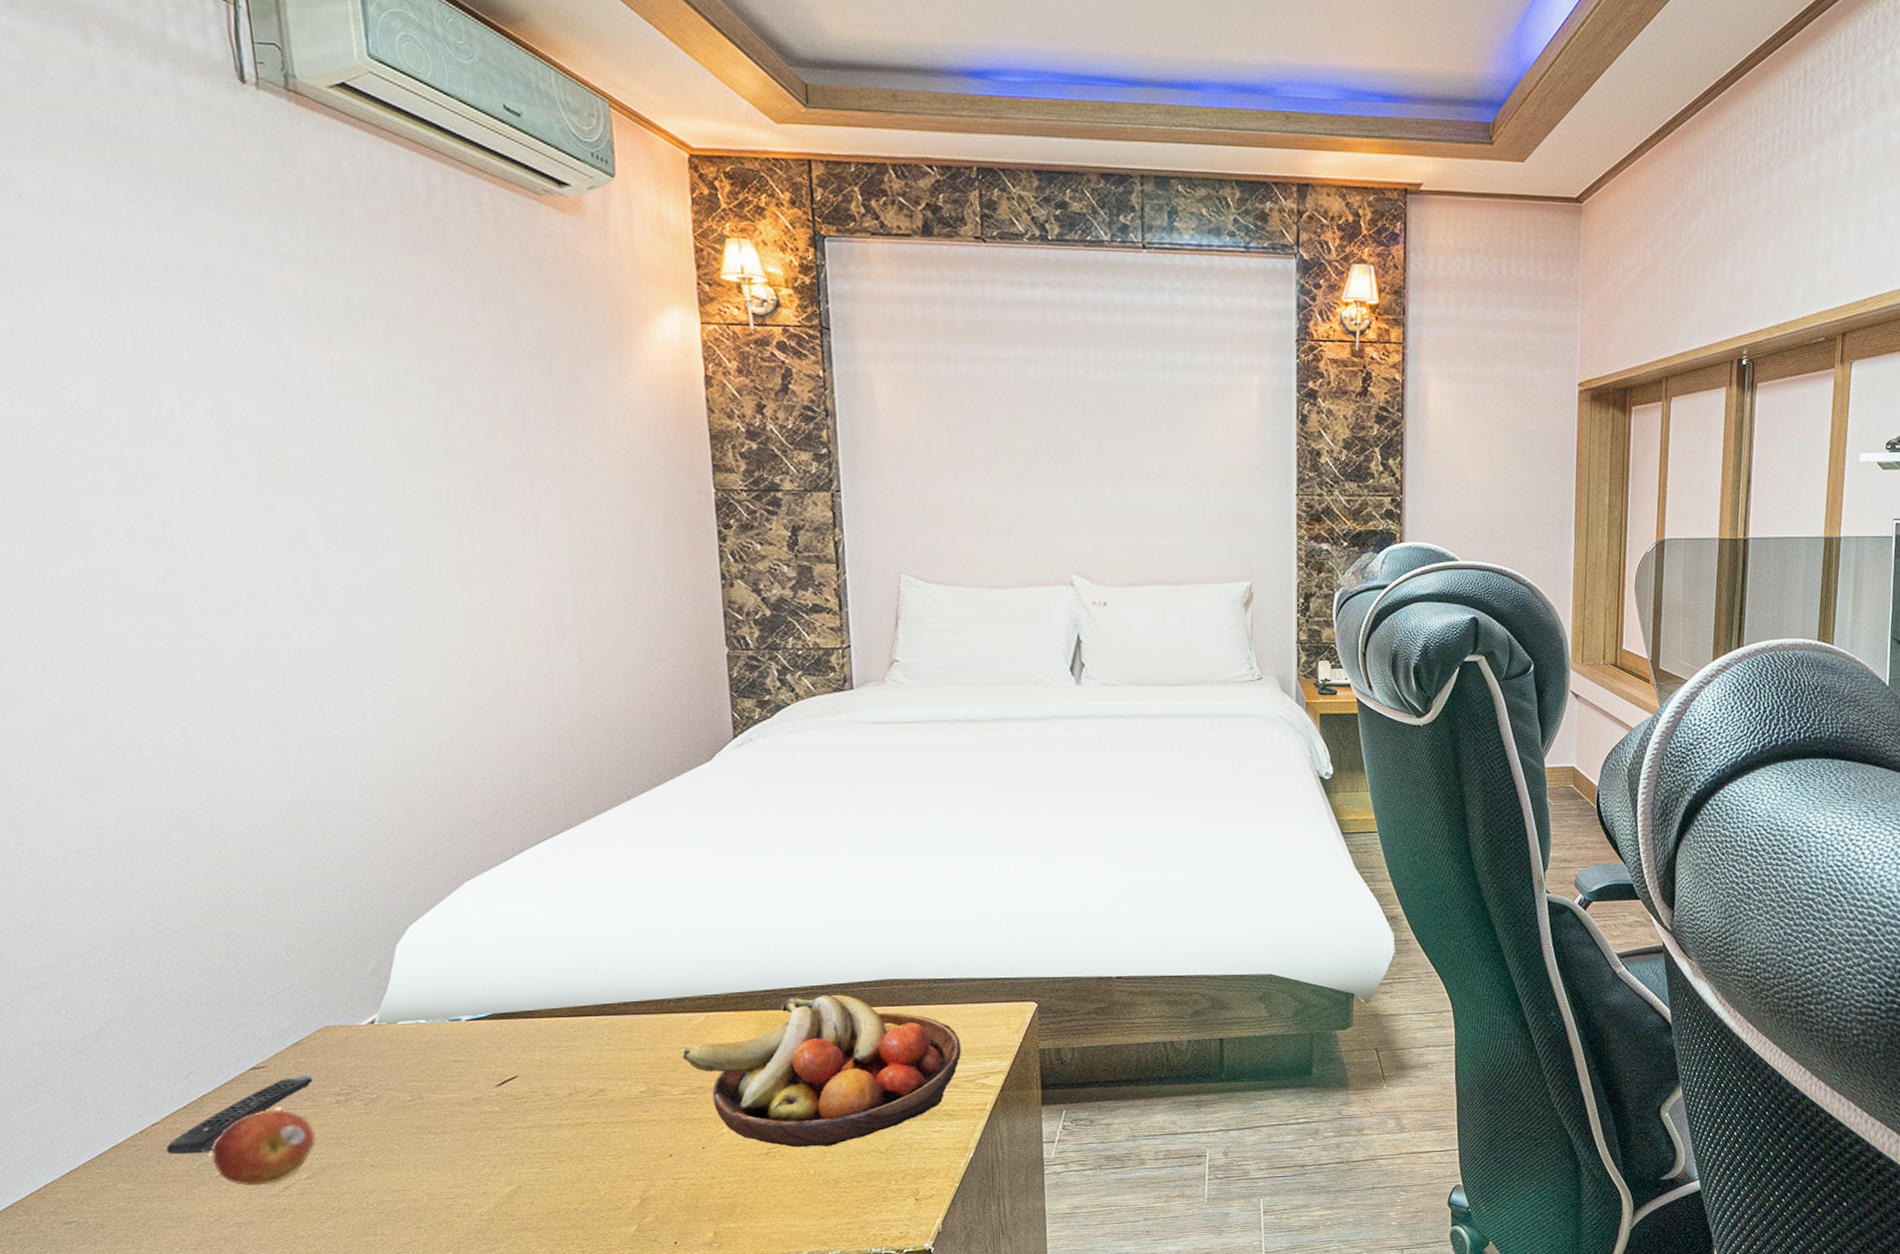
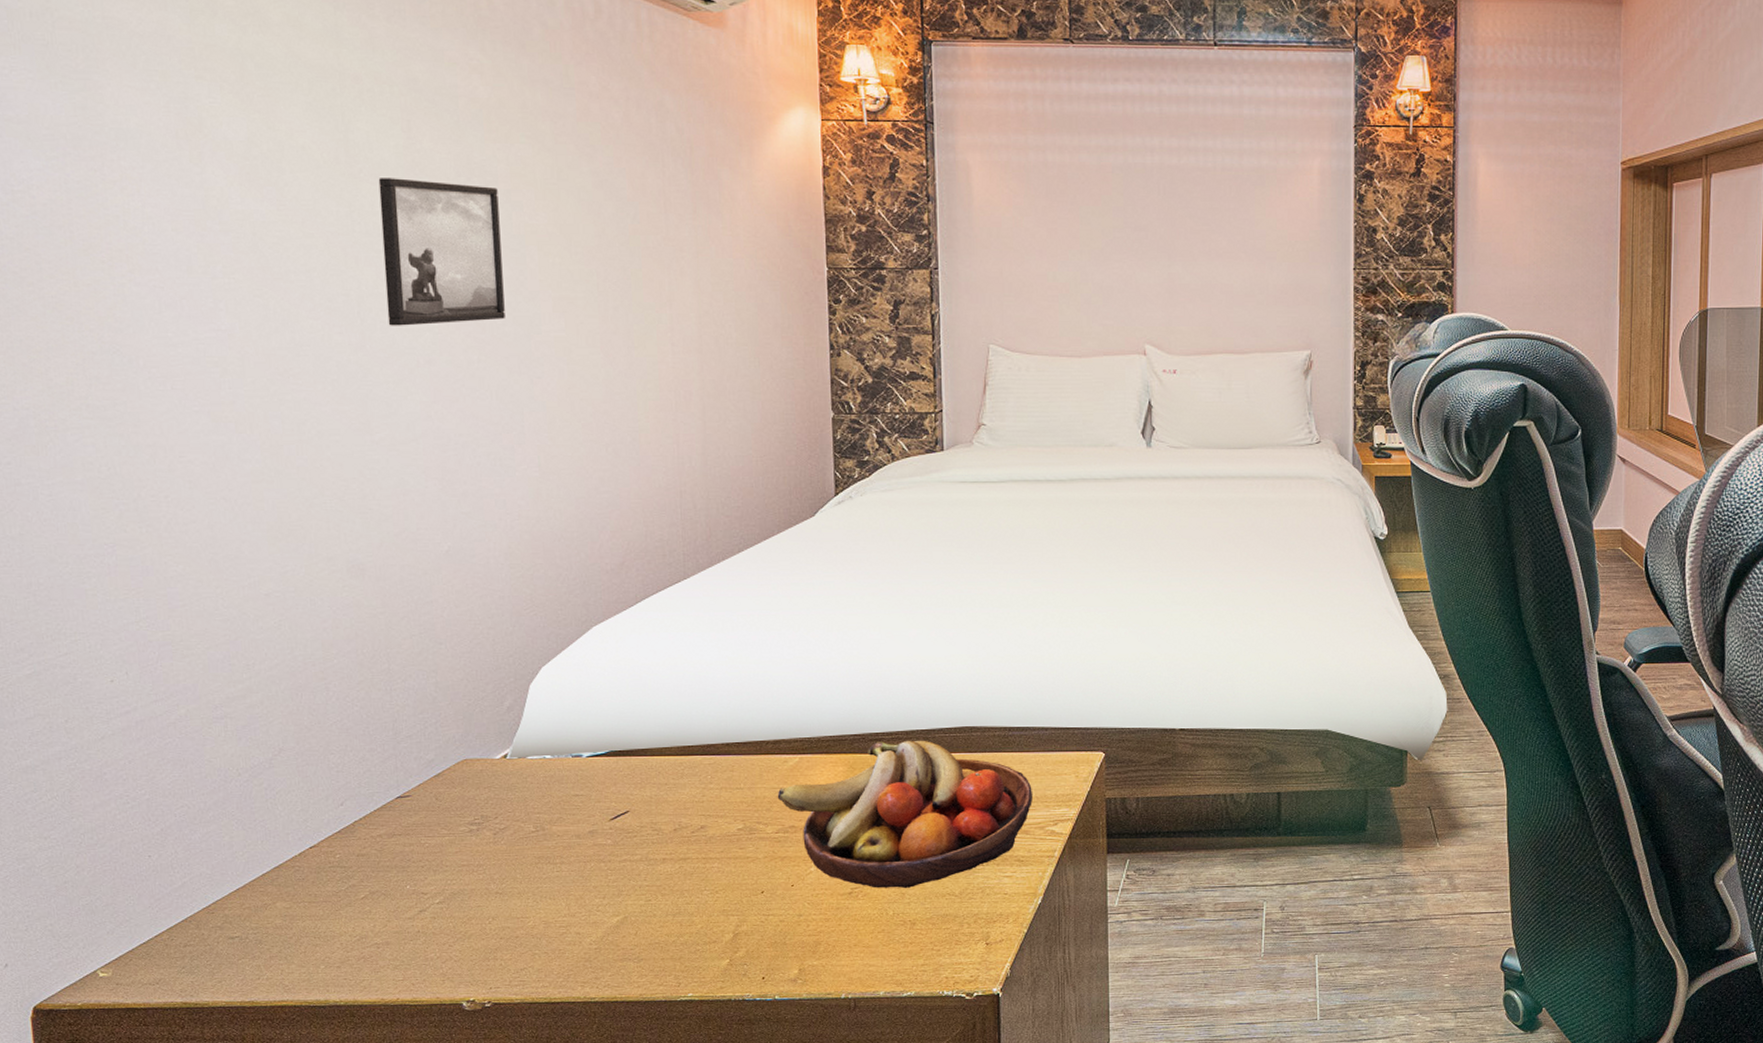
remote control: present [166,1075,313,1155] -> none [320,805,451,877]
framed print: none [177,382,341,552] -> present [378,178,505,326]
fruit: present [211,1109,316,1186] -> none [358,836,449,909]

